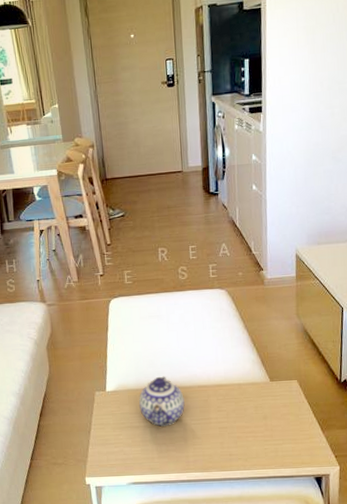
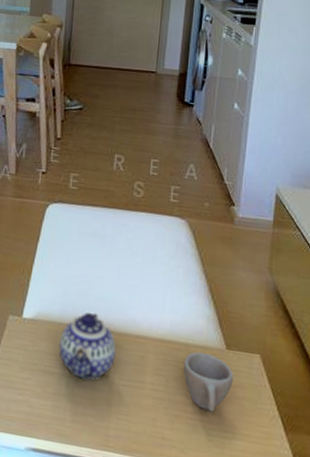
cup: none [239,388,279,429] -> present [183,352,234,413]

